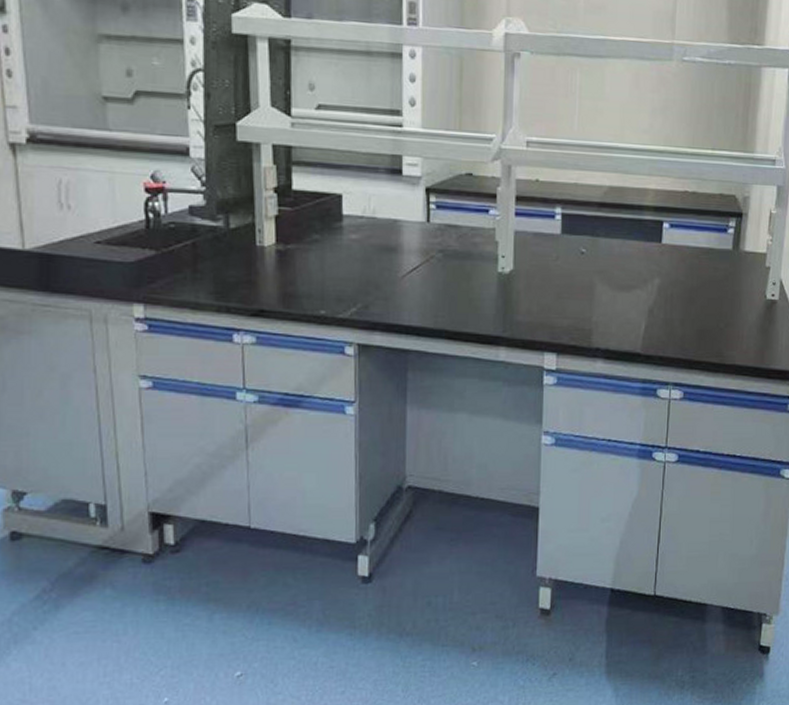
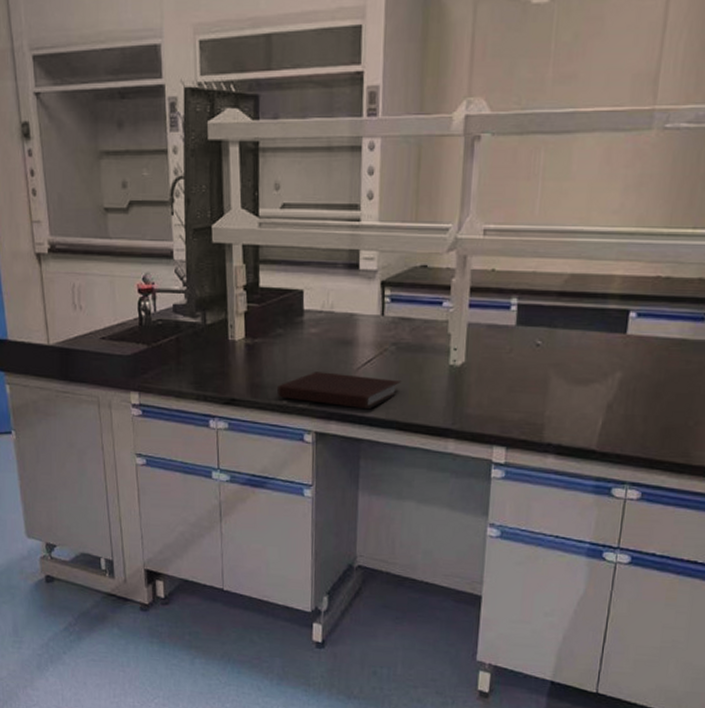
notebook: none [314,280,449,319] -> present [277,372,401,410]

